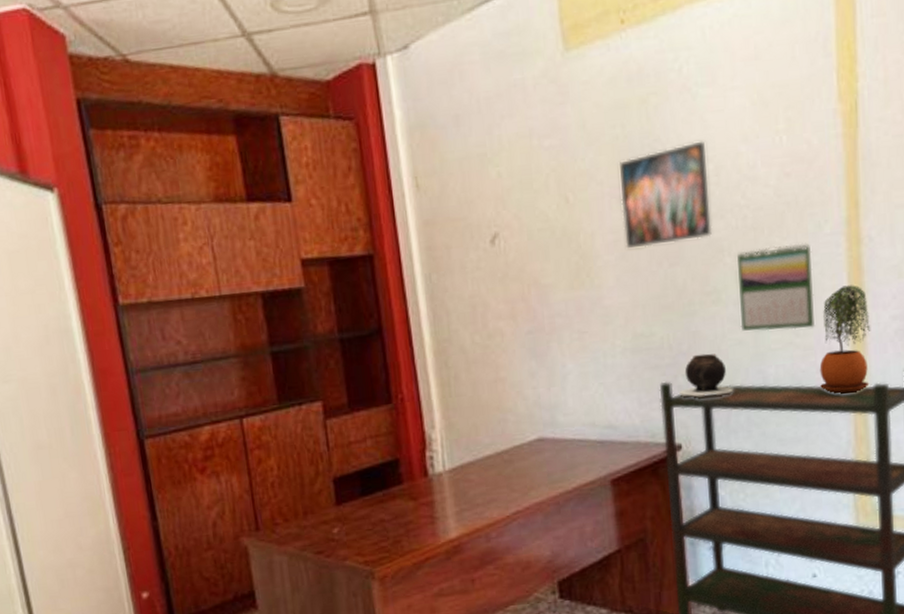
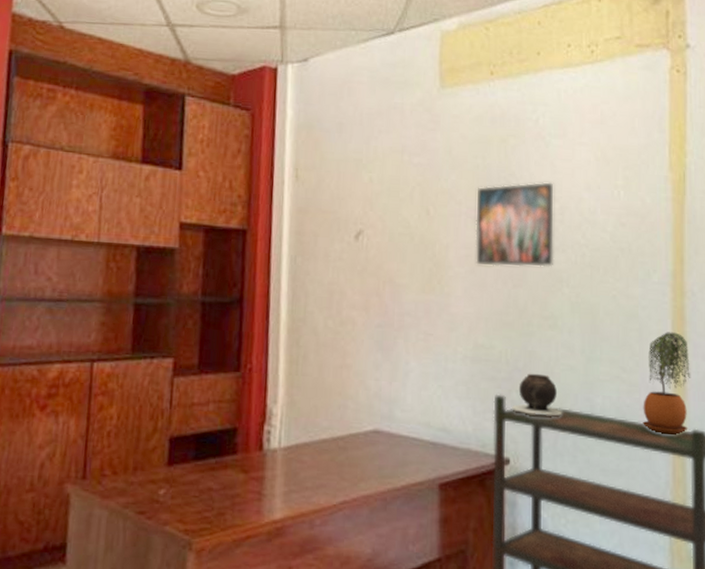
calendar: present [737,242,816,331] -> none [573,284,641,366]

